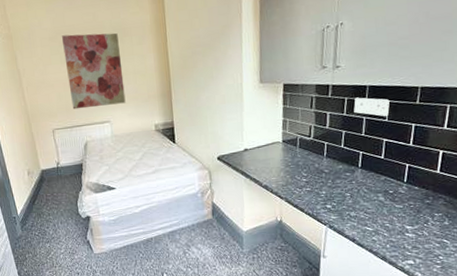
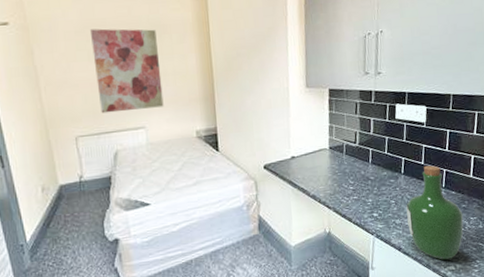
wine bottle: none [362,159,427,254] -> present [406,165,464,260]

